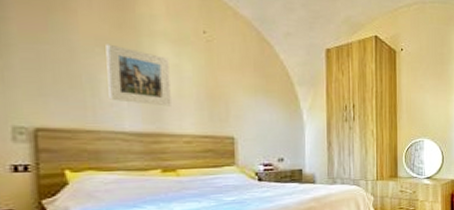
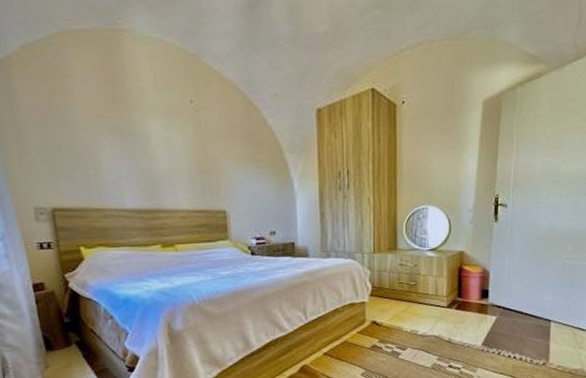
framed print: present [106,44,171,107] -> none [102,122,165,182]

